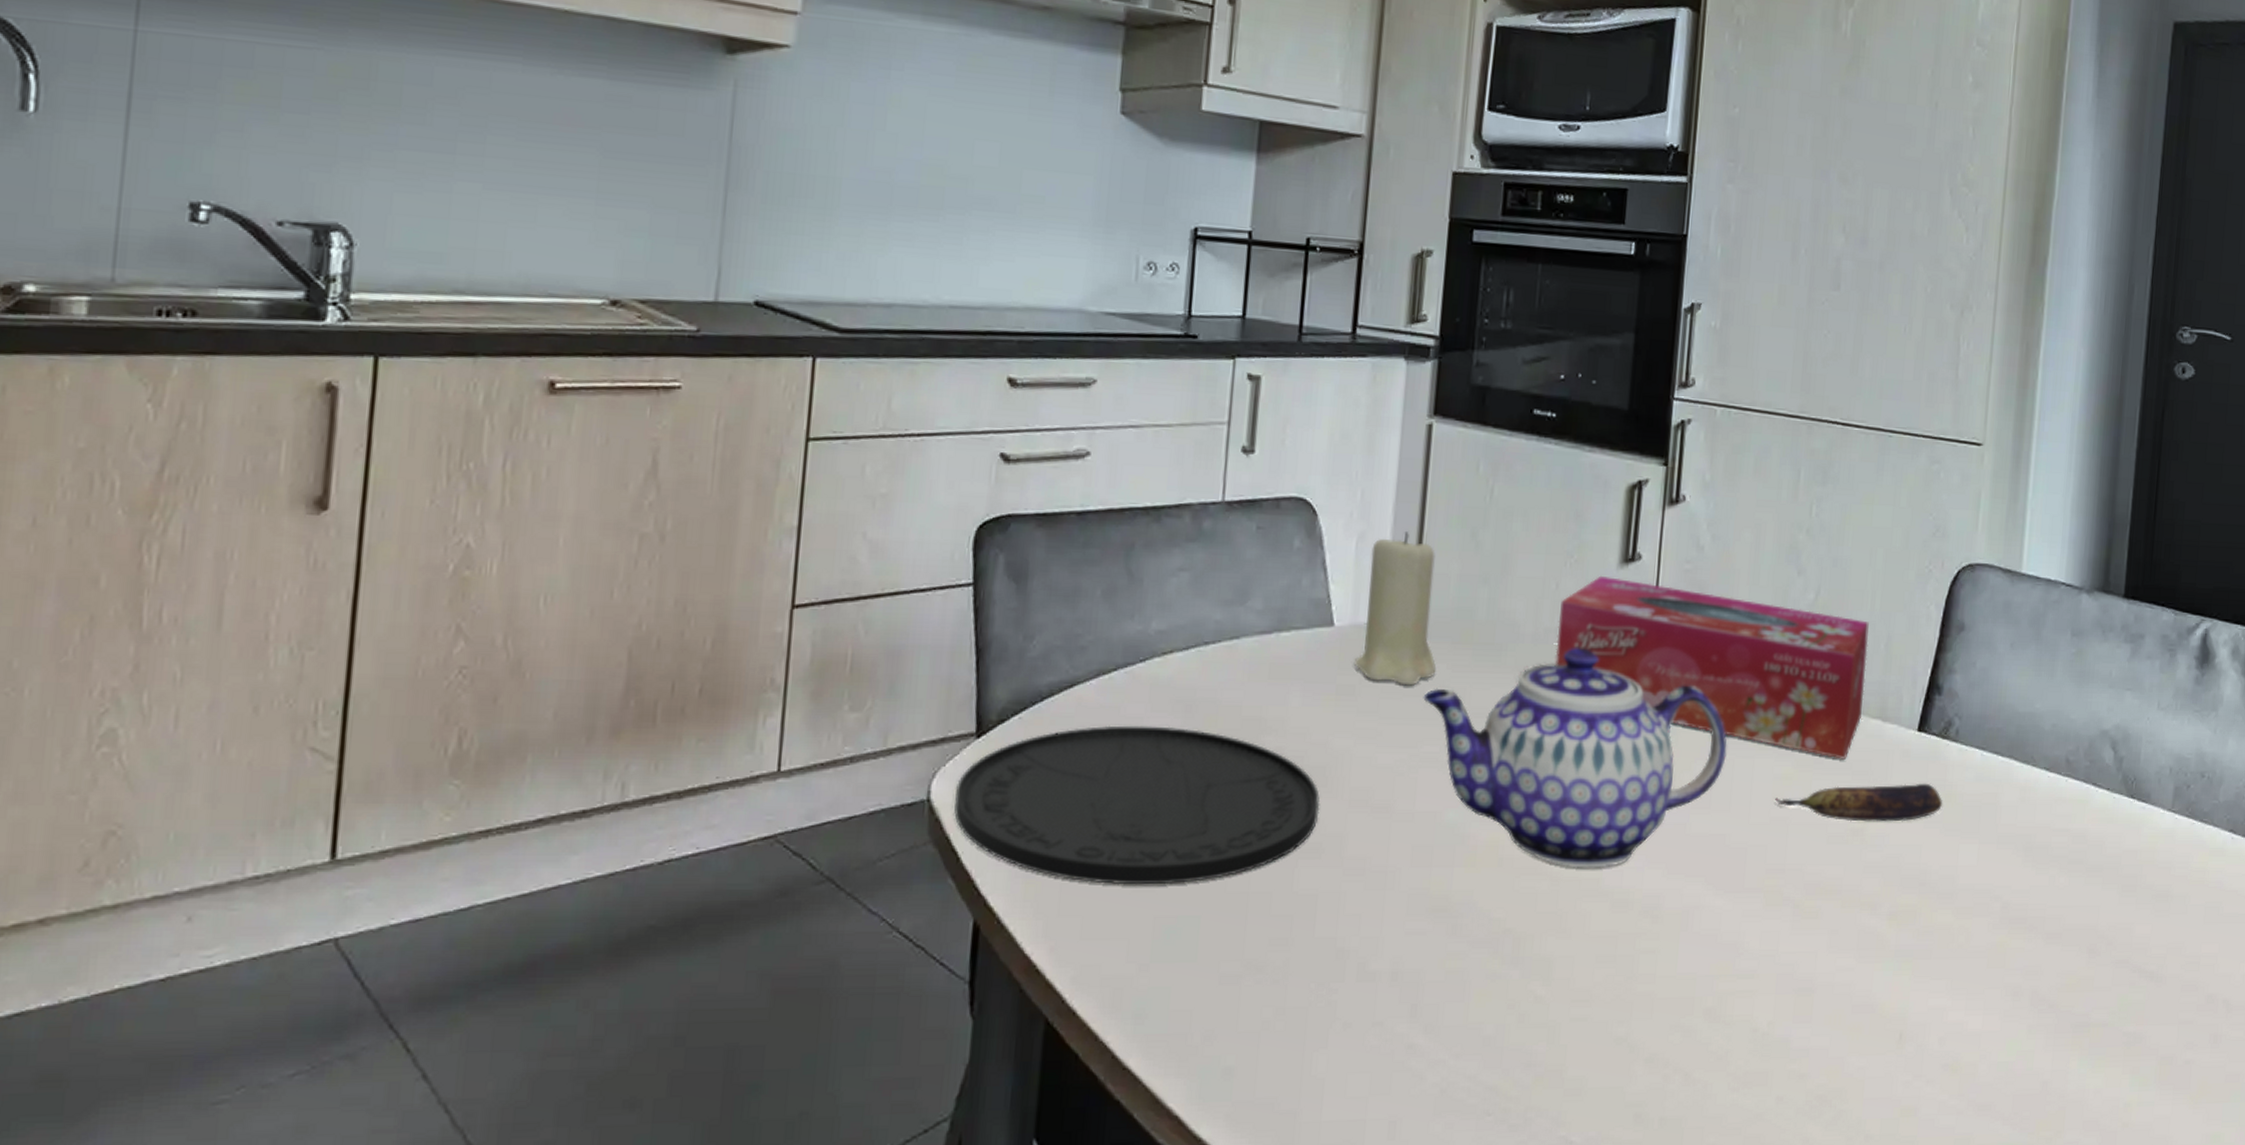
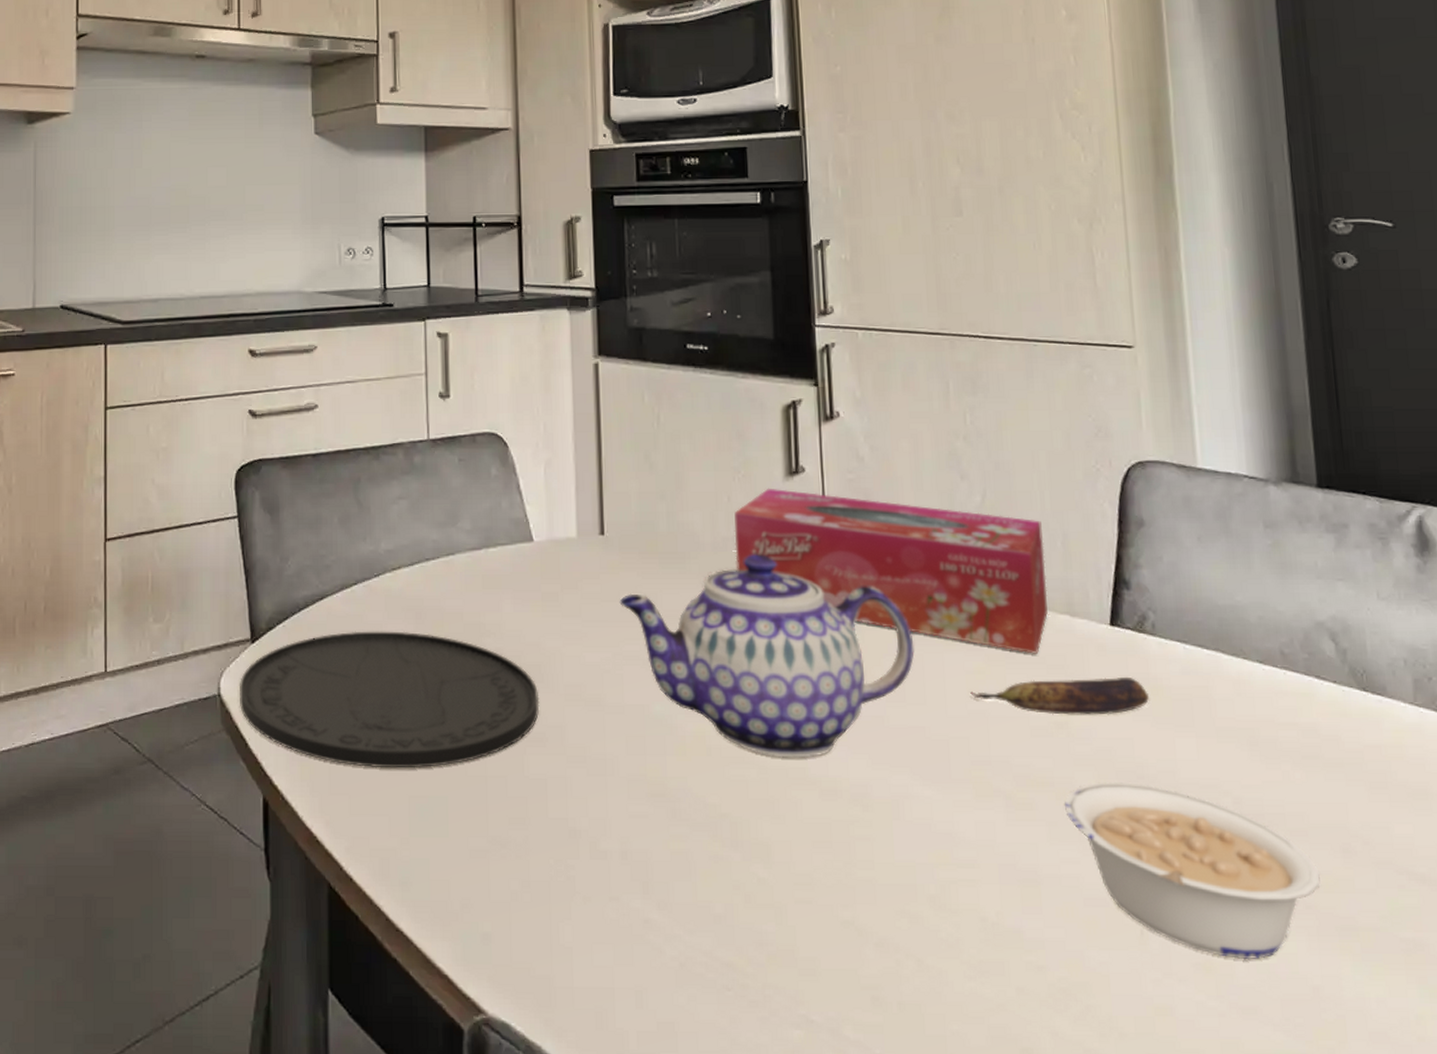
candle: present [1355,532,1437,686] -> none [555,457,628,592]
legume: none [1847,889,2066,1059] -> present [1064,782,1320,960]

